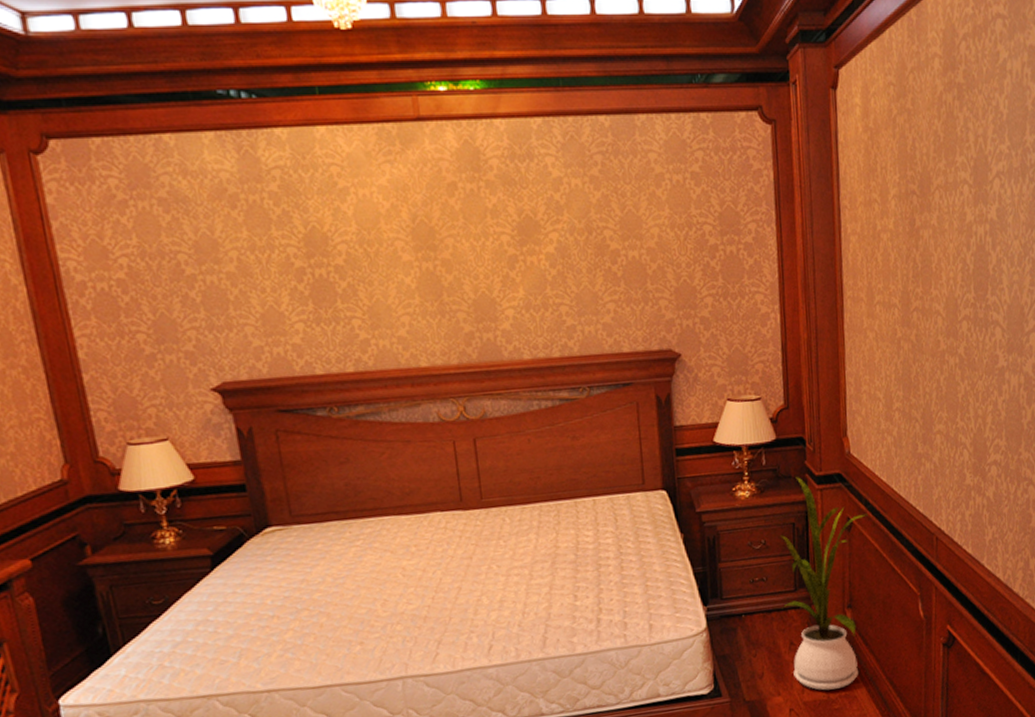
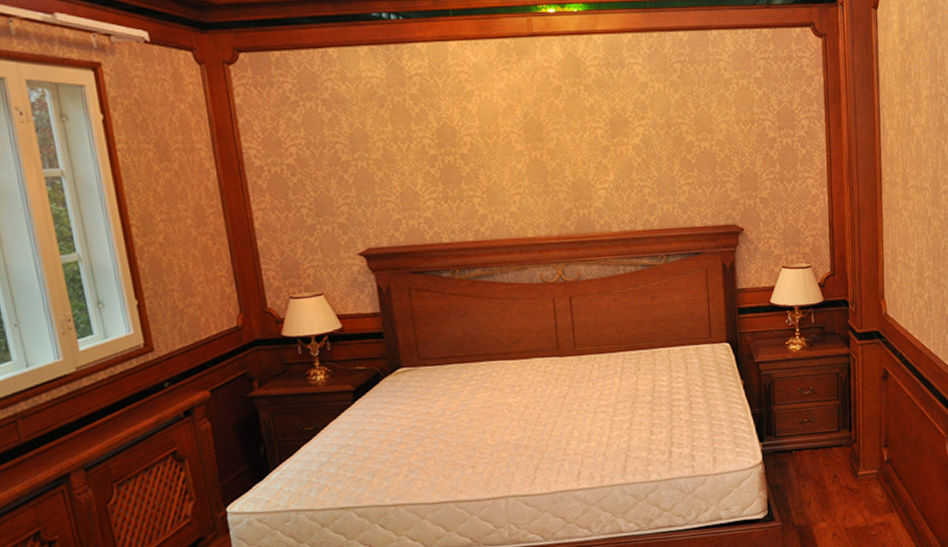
house plant: present [779,476,868,691] -> none [825,332,902,519]

